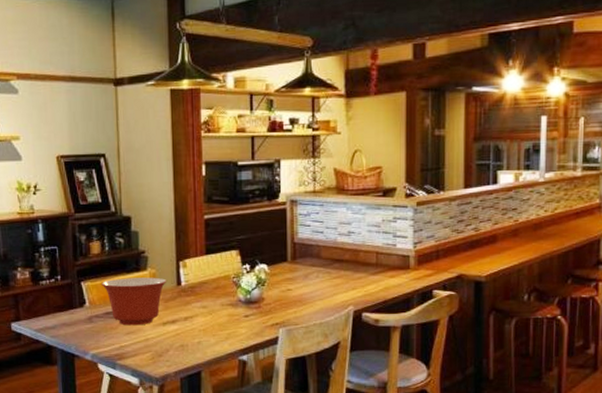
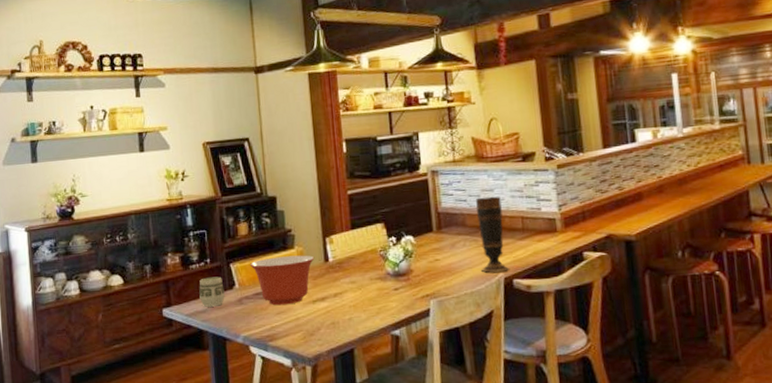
cup: none [49,294,75,323] -> present [199,276,225,307]
vase: none [332,229,359,305] -> present [475,196,509,273]

